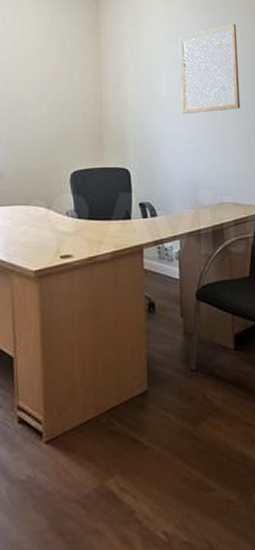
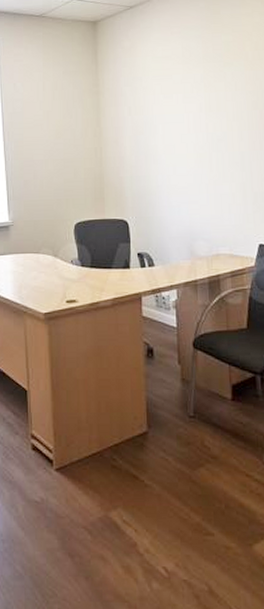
wall art: present [178,24,241,114] -> none [173,75,236,167]

